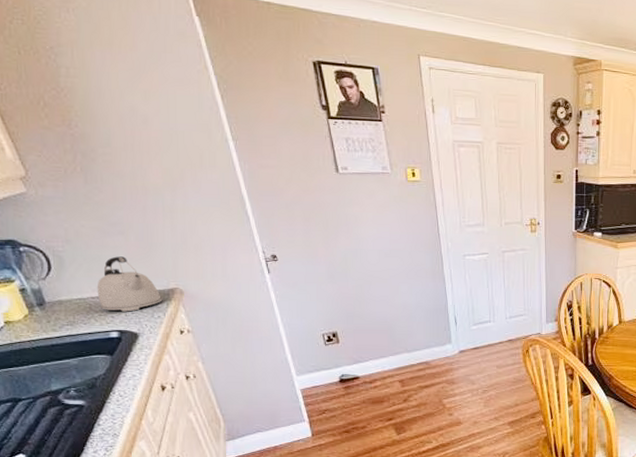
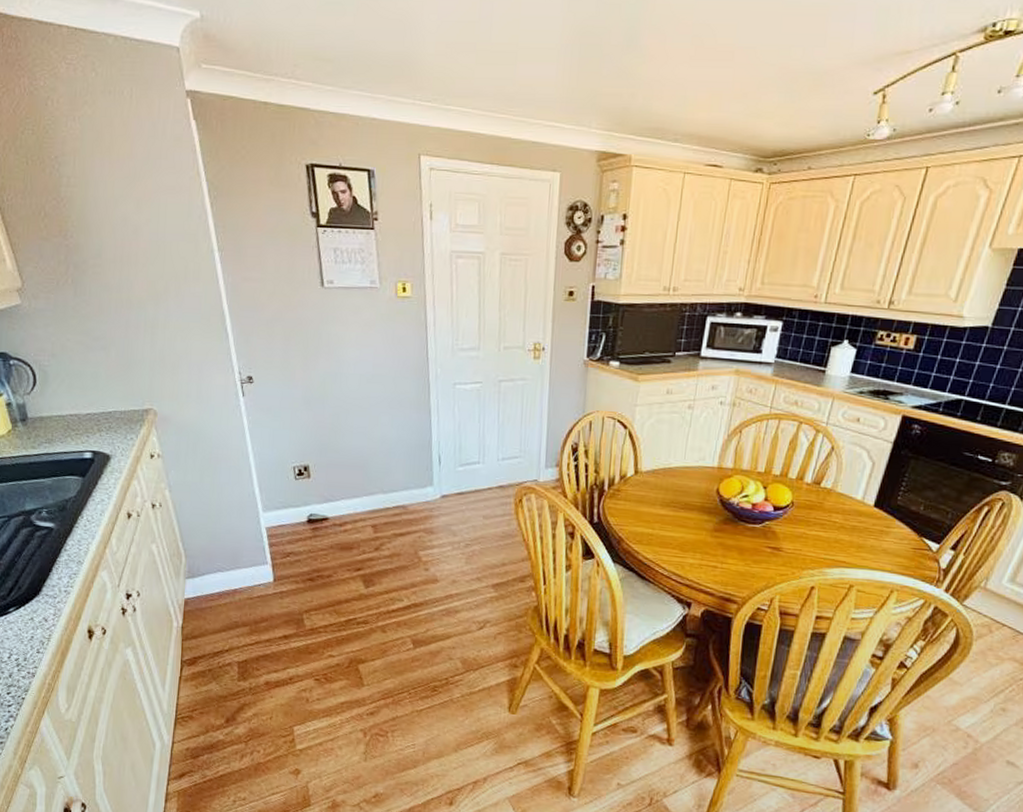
kettle: present [97,256,163,312] -> none [75,372,137,432]

